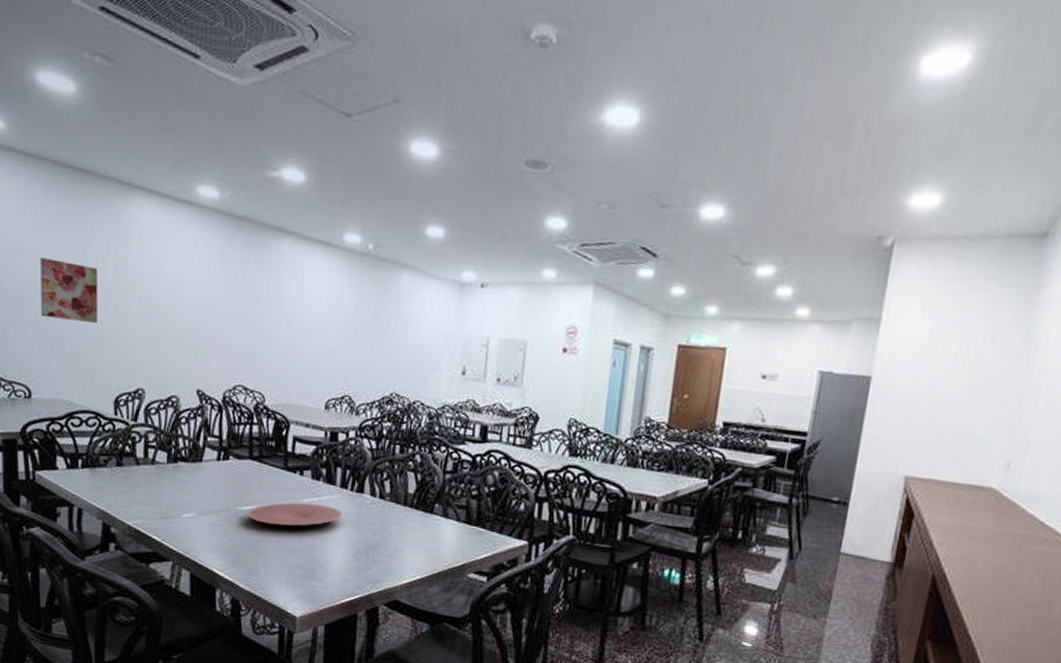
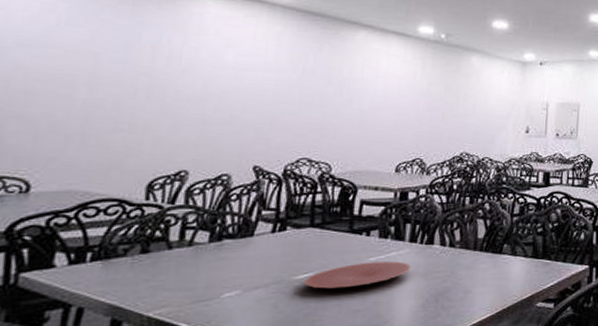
wall art: present [40,258,98,323] -> none [60,50,144,110]

